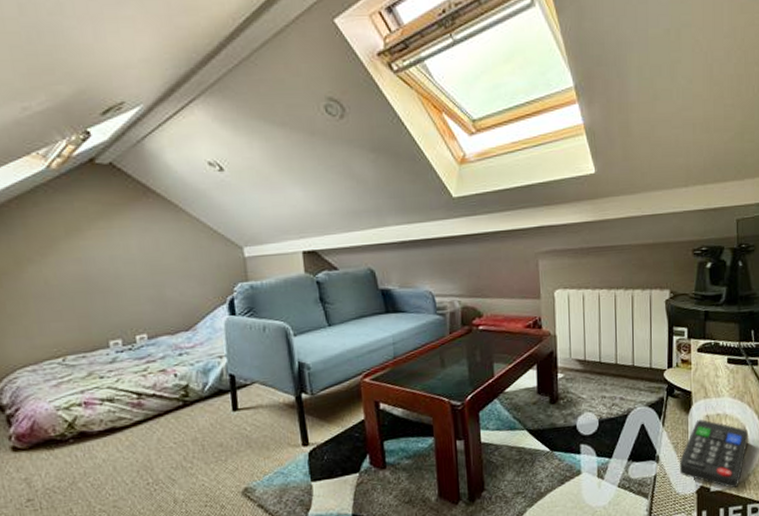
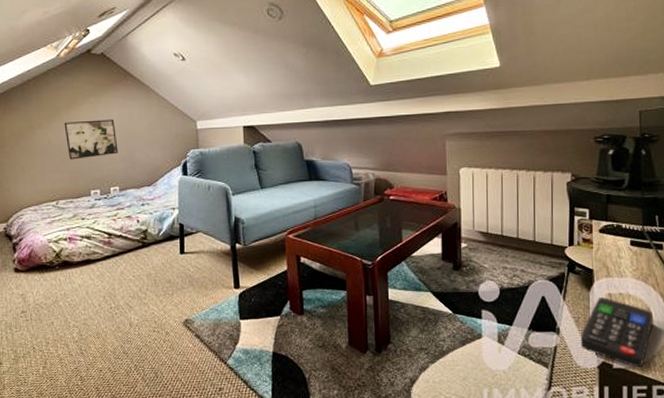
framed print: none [64,248,143,303] -> present [64,119,118,160]

